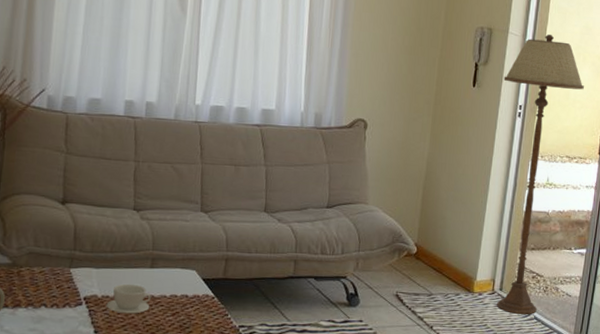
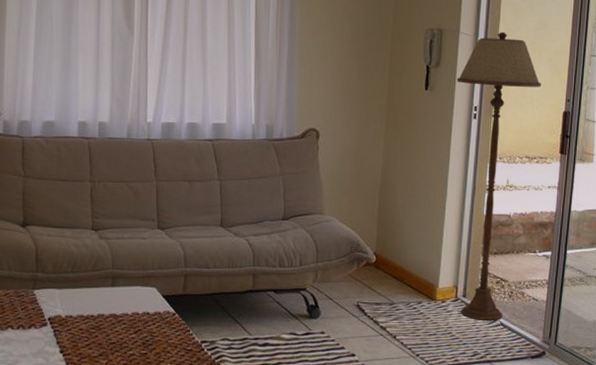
teacup: present [106,283,151,314] -> none [70,303,113,333]

